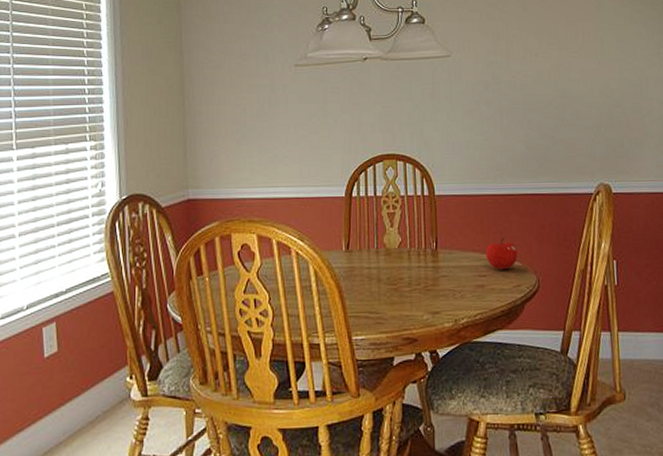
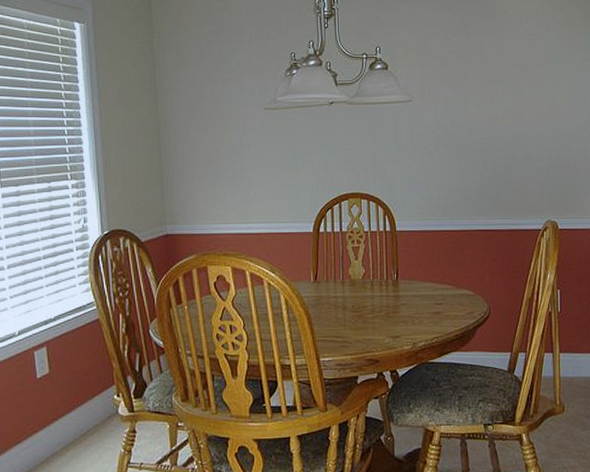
fruit: present [485,238,518,270] -> none [441,270,471,299]

